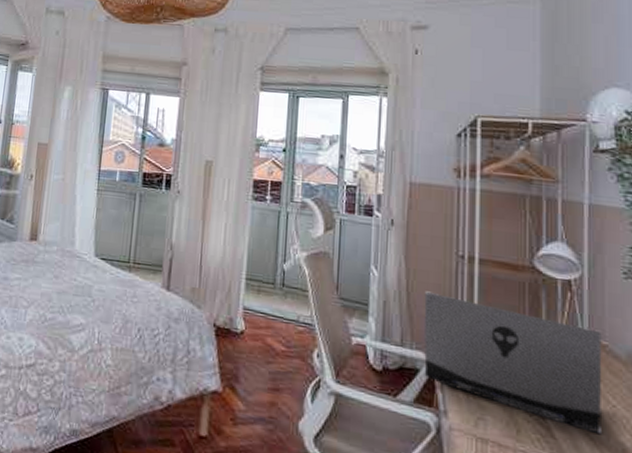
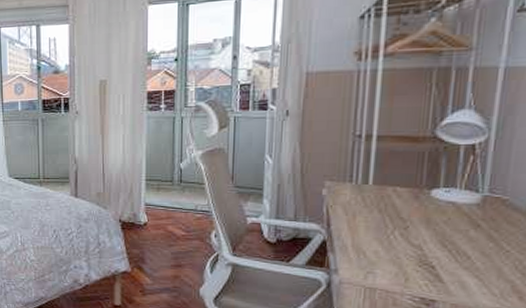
laptop computer: present [424,291,602,433] -> none [316,171,503,275]

